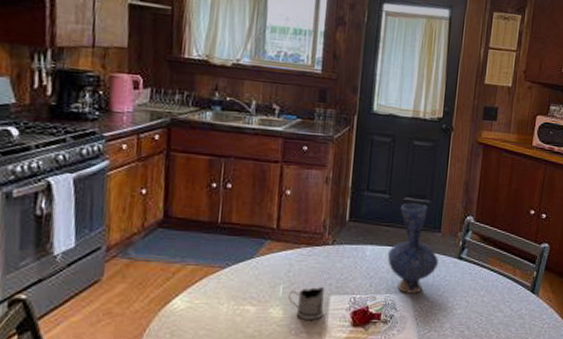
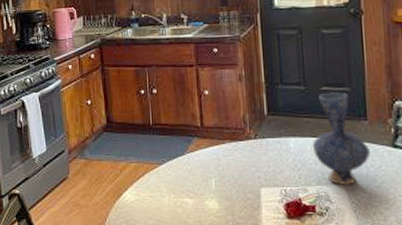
tea glass holder: present [288,286,324,320] -> none [221,179,257,211]

